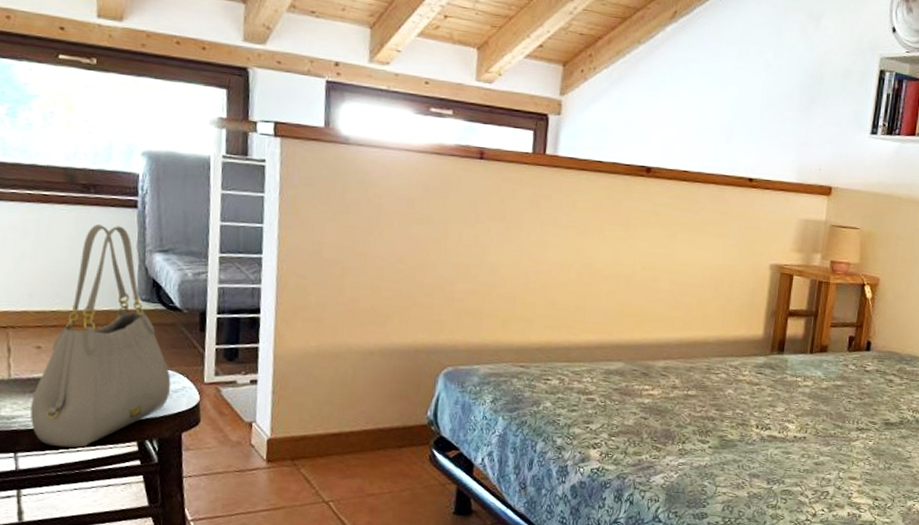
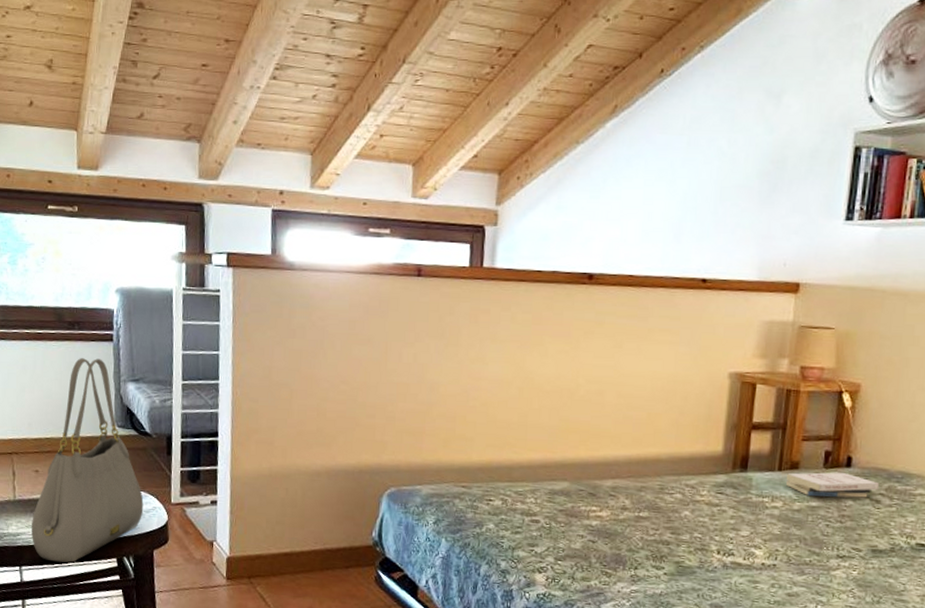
books: none [815,355,892,378] -> present [785,472,879,498]

